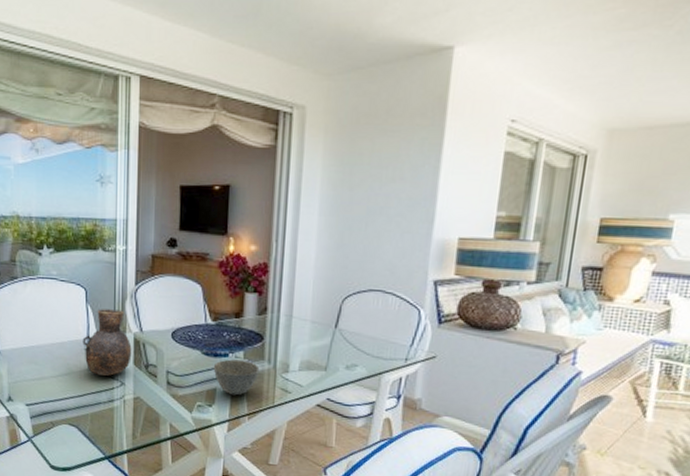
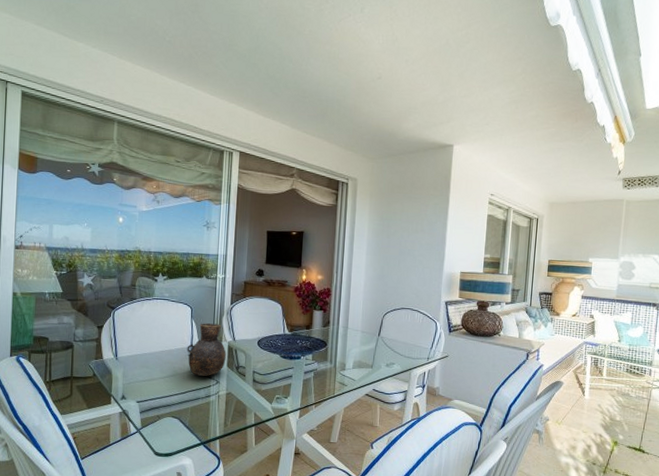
bowl: present [213,359,260,396] -> none [289,361,324,389]

